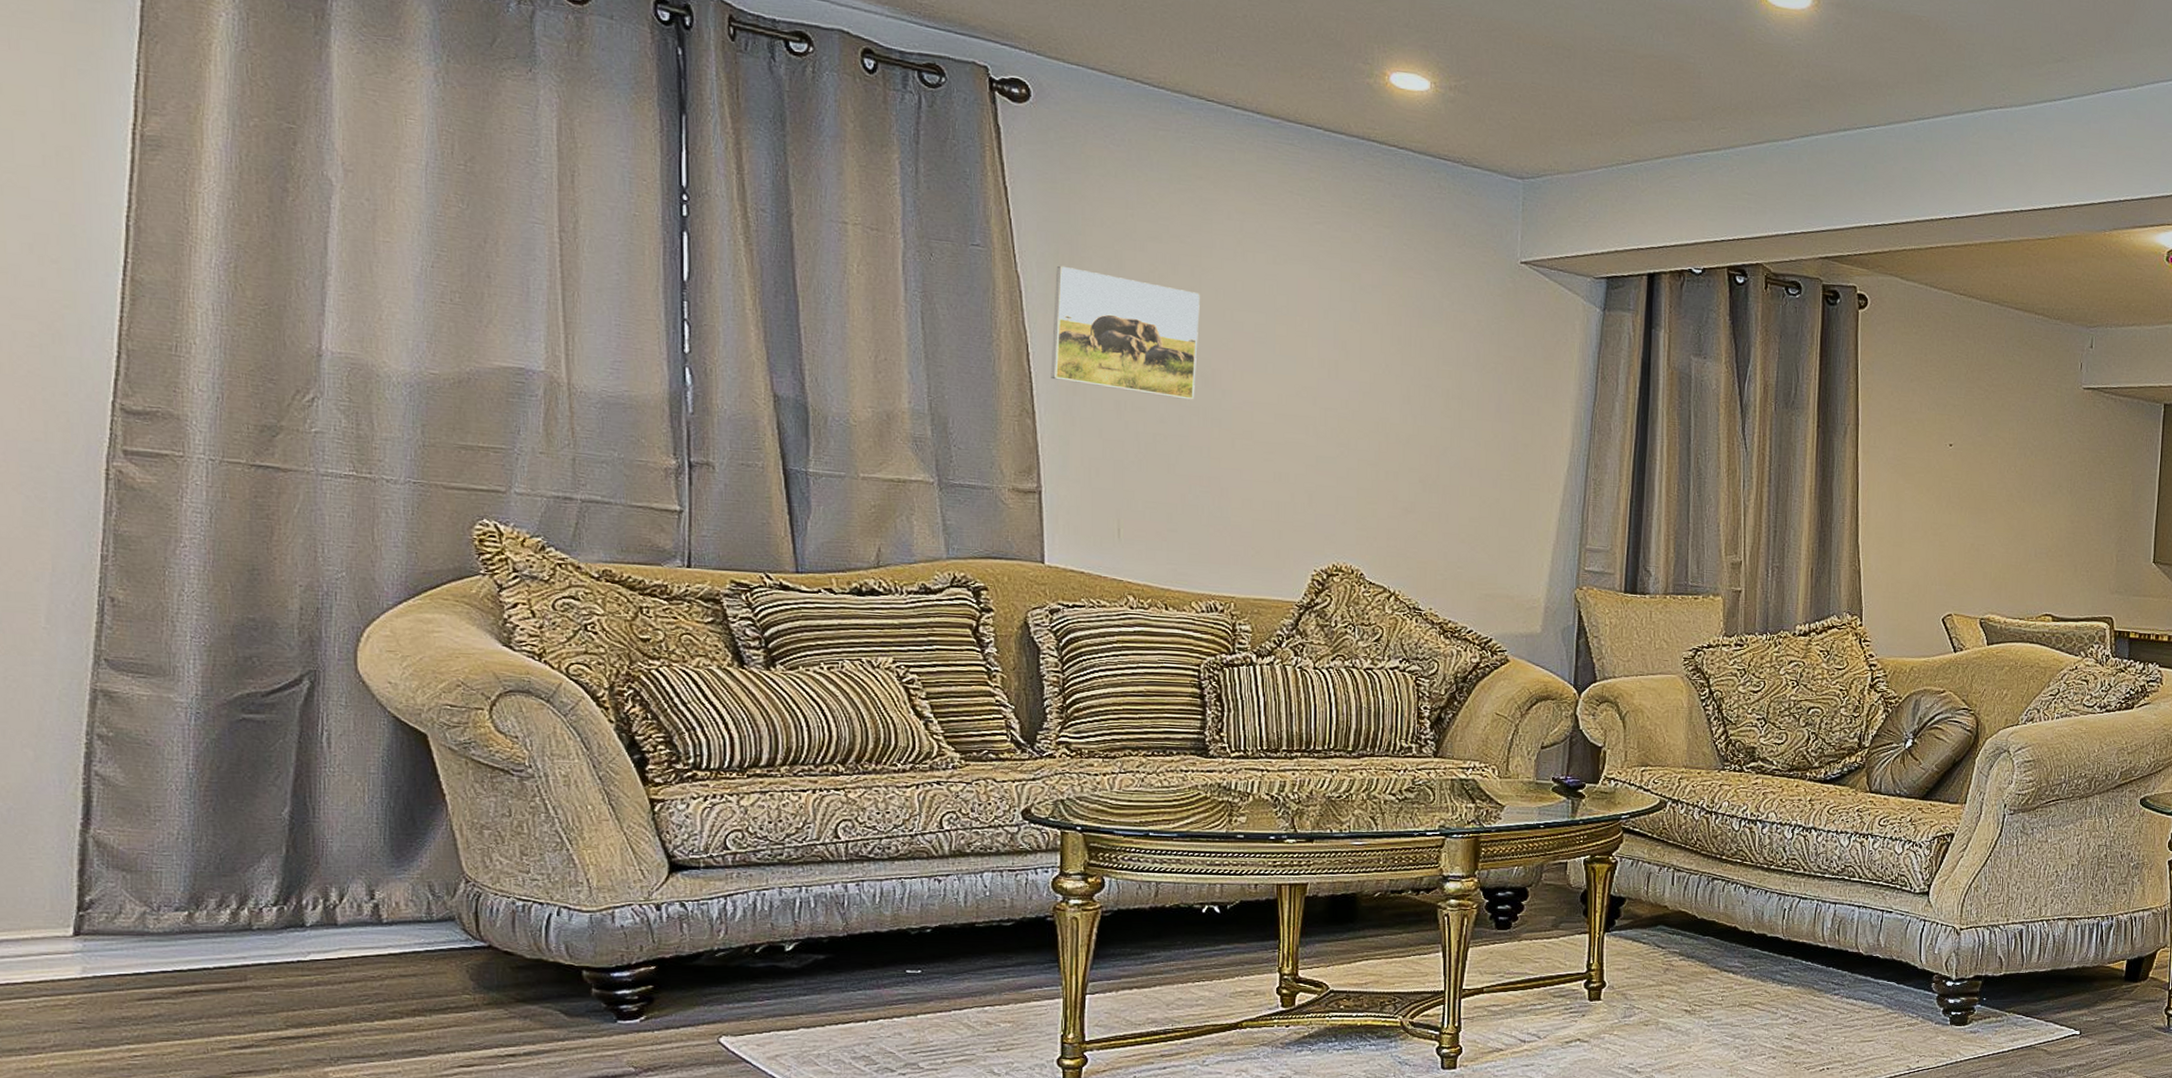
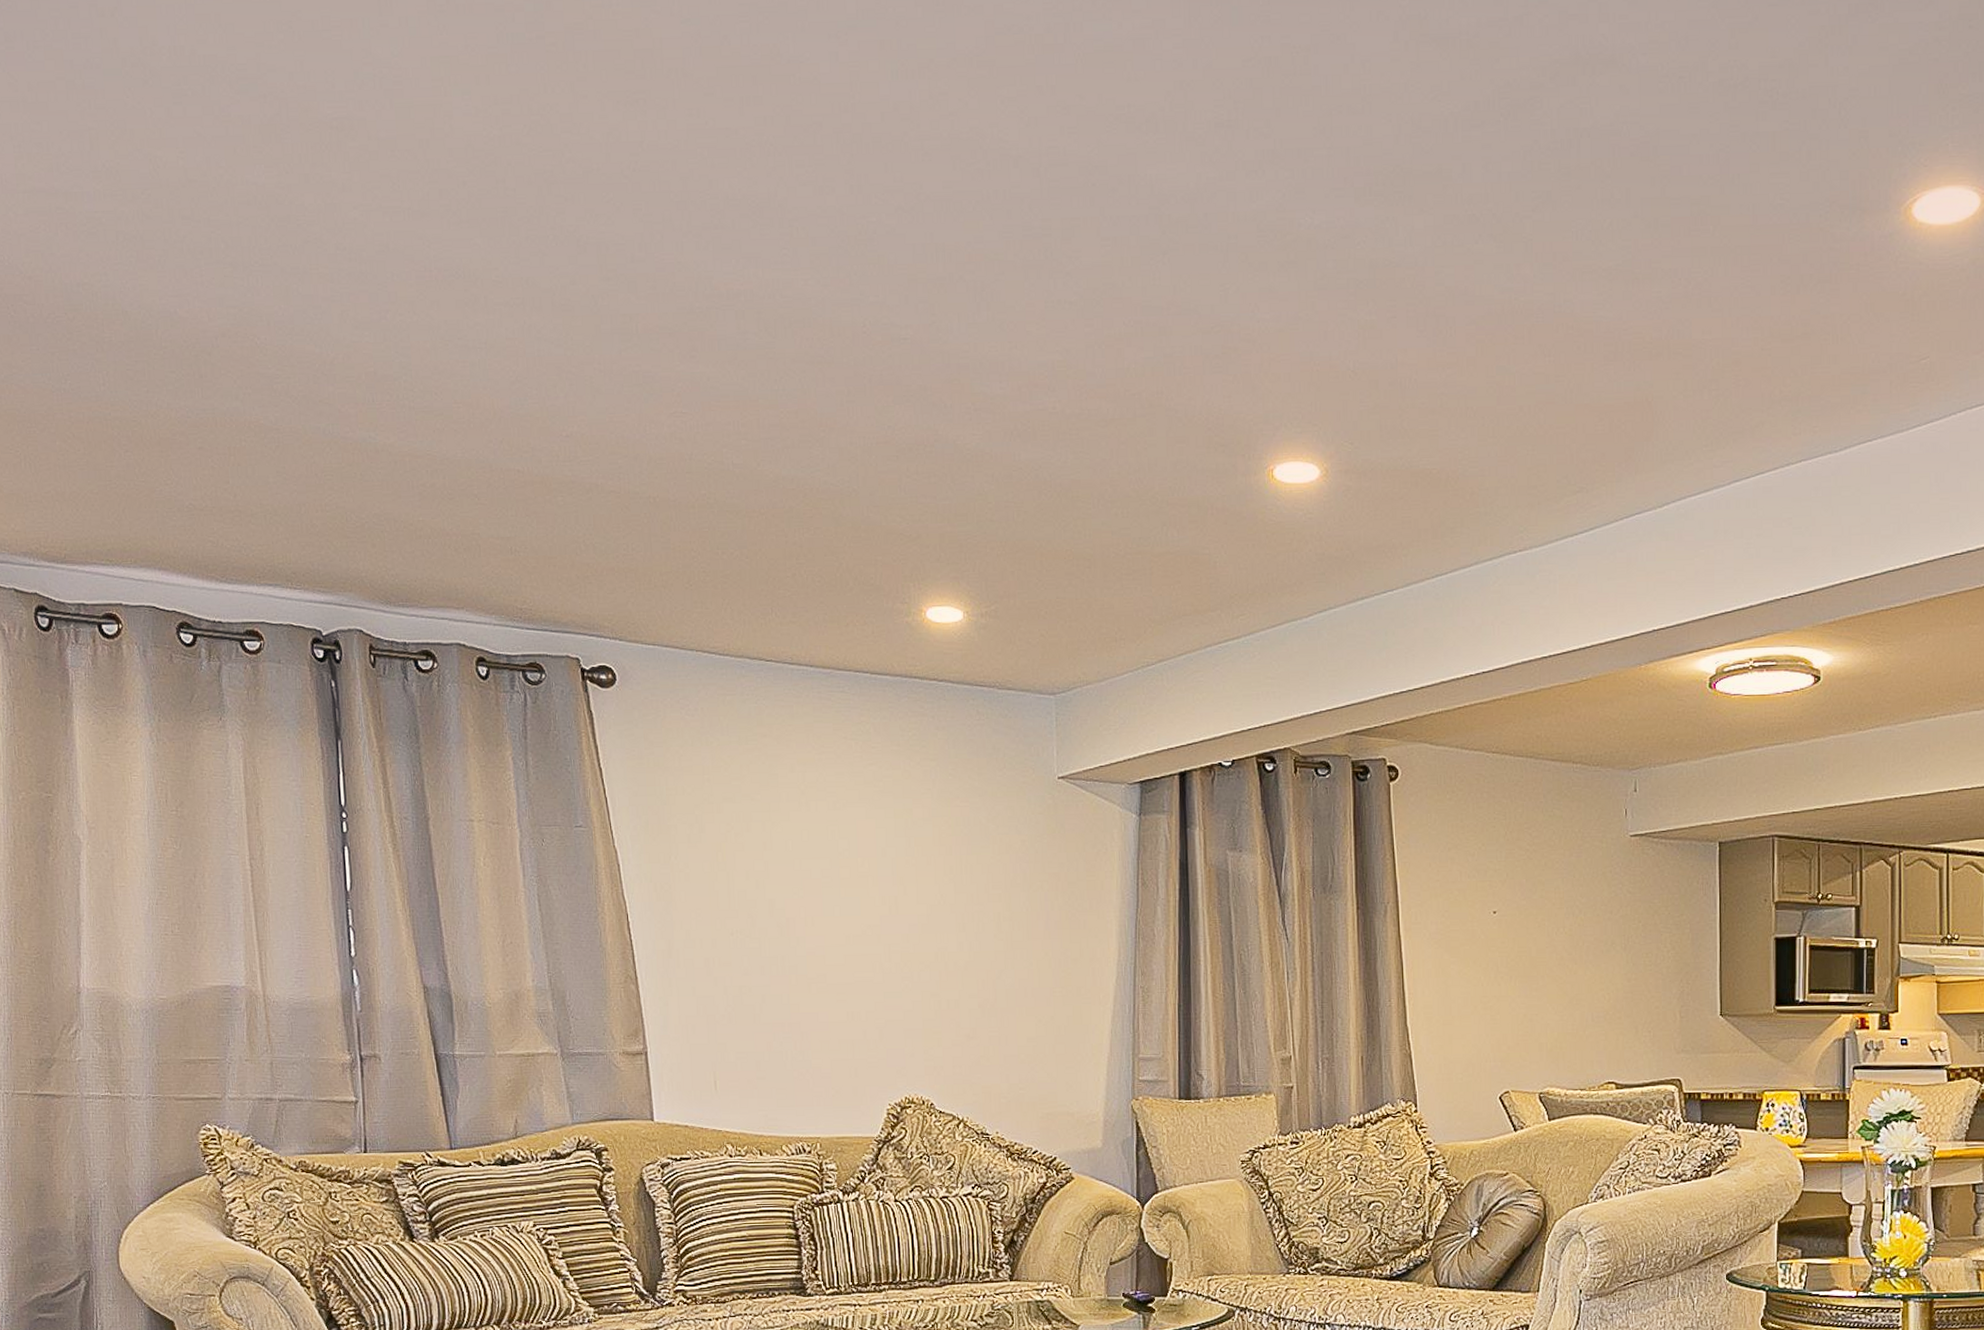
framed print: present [1050,265,1200,400] -> none [647,836,773,951]

